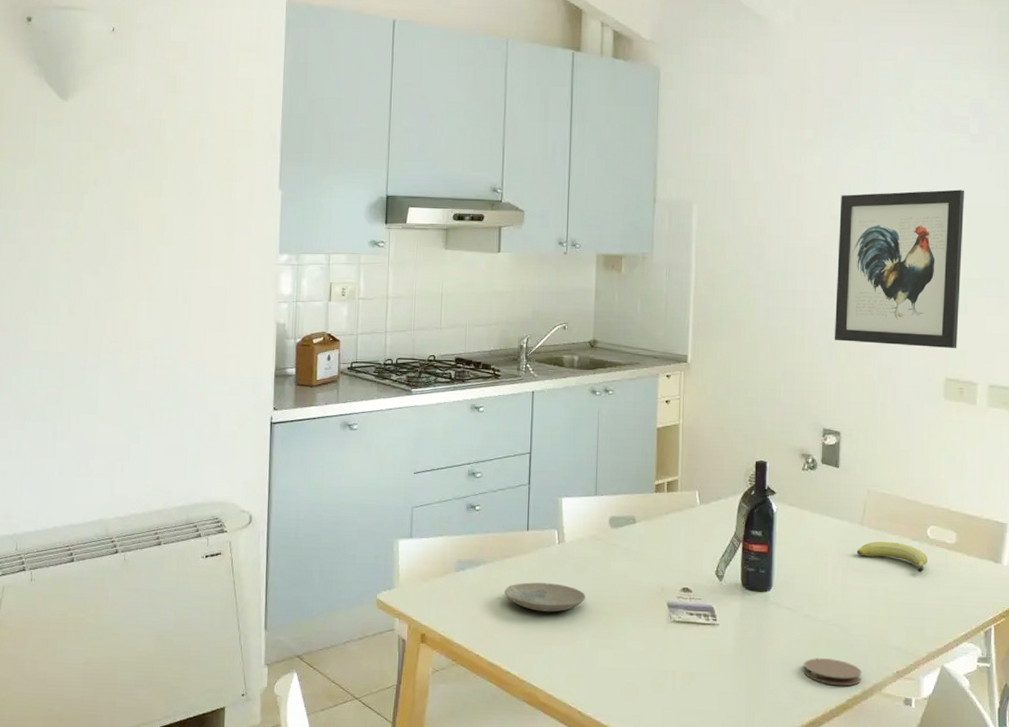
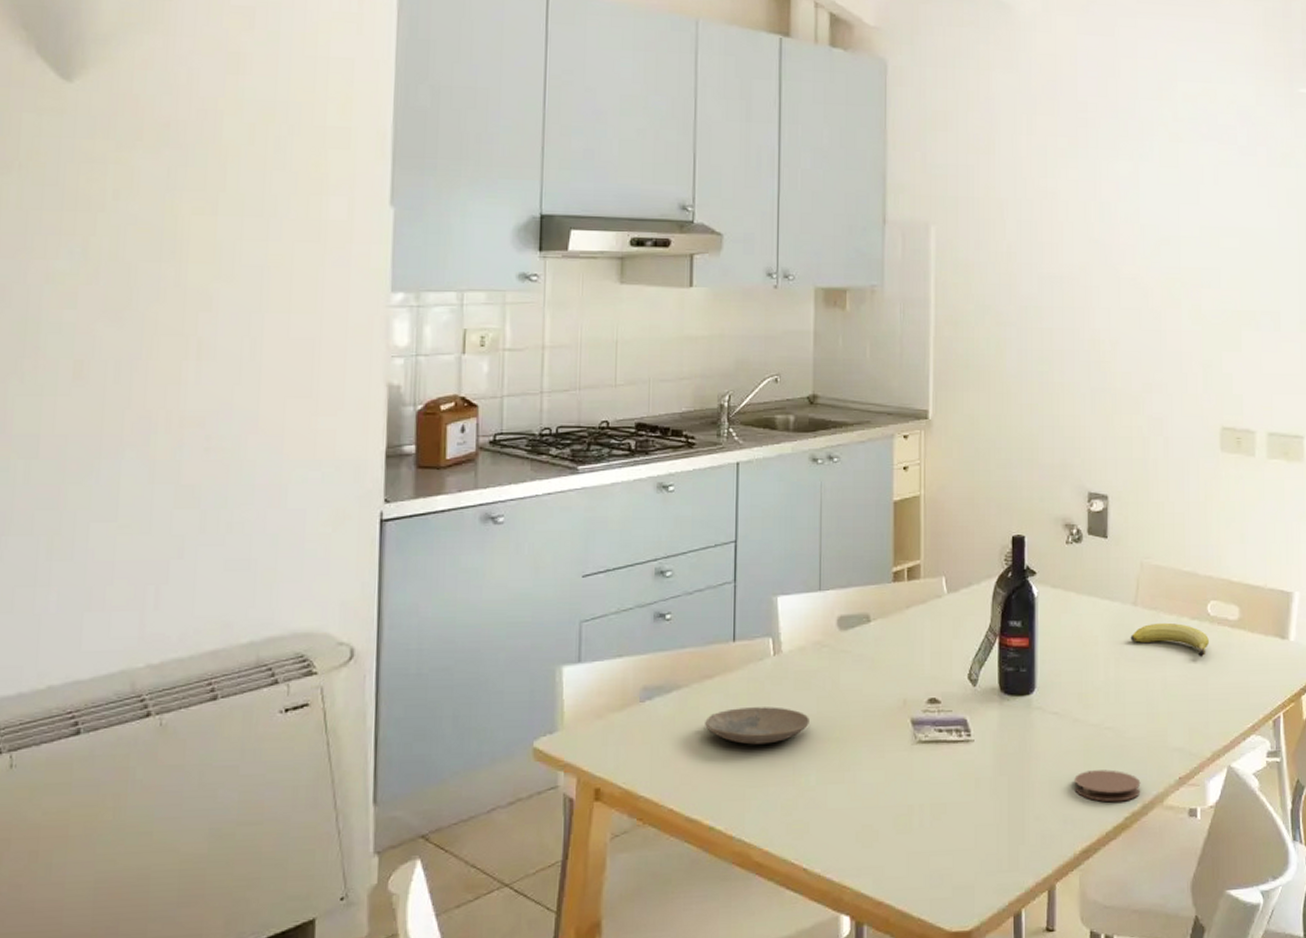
wall art: present [835,189,965,349] -> none [1098,209,1235,393]

